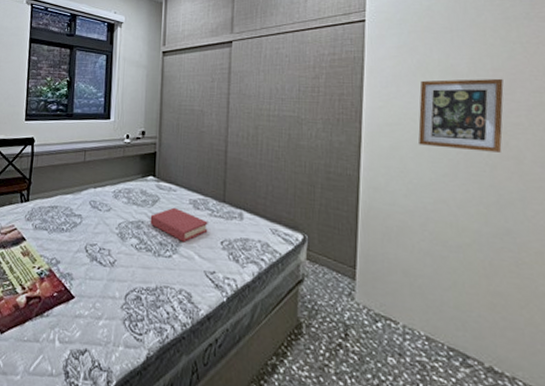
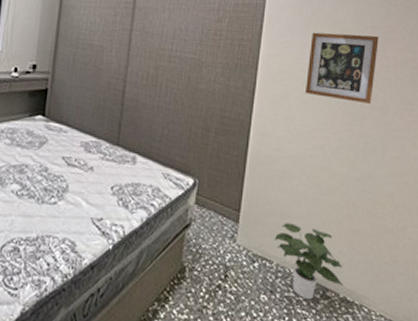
hardback book: present [150,207,208,242] -> none [35,150,99,188]
potted plant: none [397,281,489,367] -> present [274,223,344,300]

